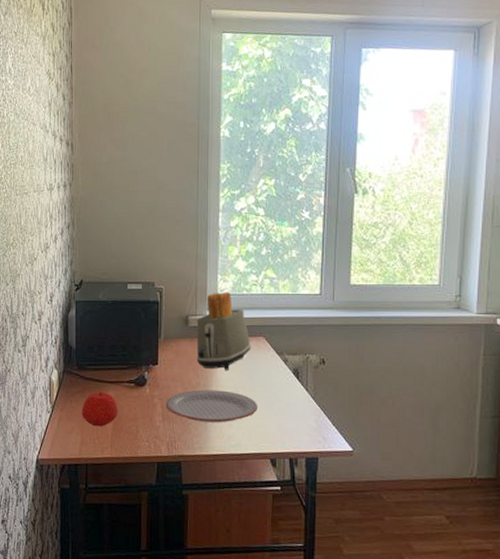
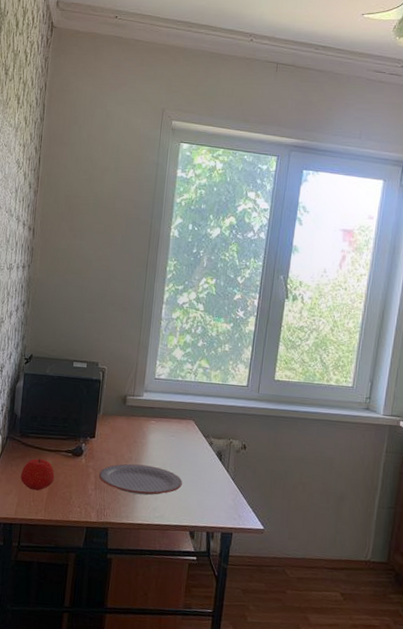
toaster: present [196,292,251,370] -> none [130,376,182,448]

